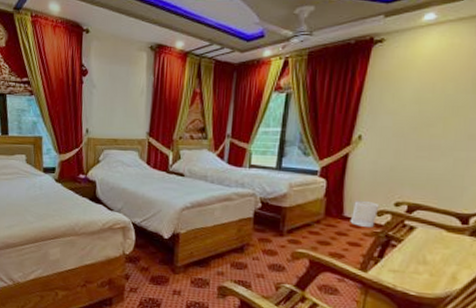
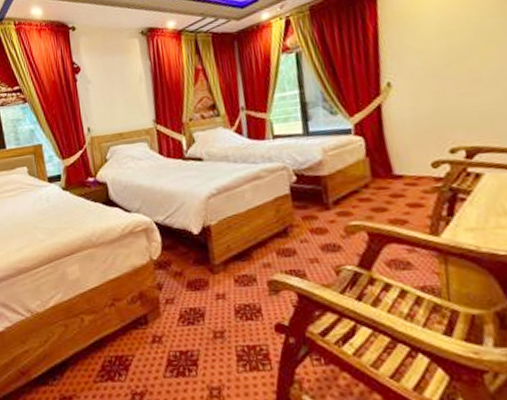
wastebasket: present [350,200,380,228] -> none [402,153,433,184]

